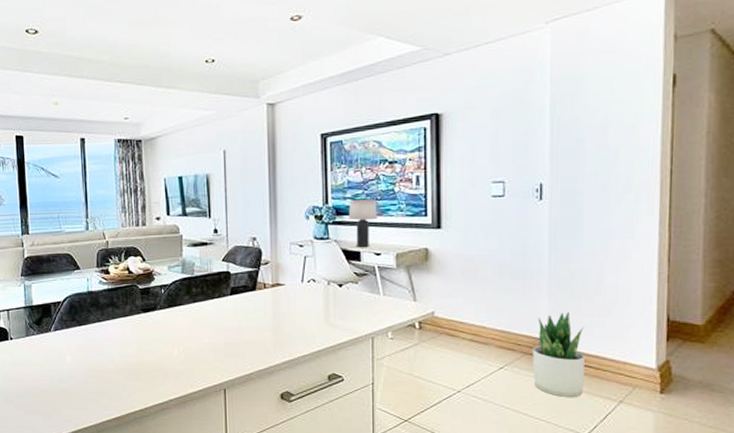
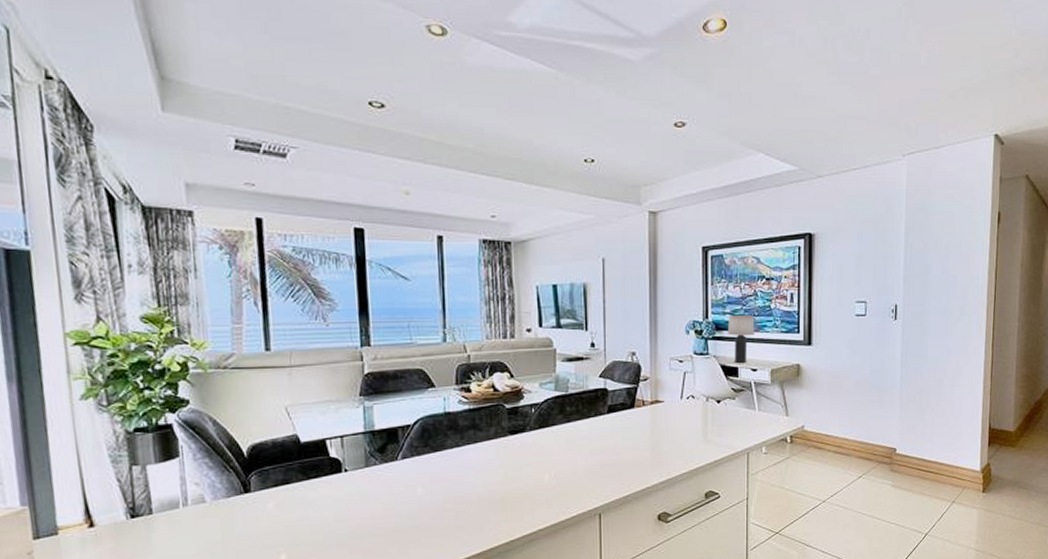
planter: present [532,311,585,397] -> none [885,422,927,501]

